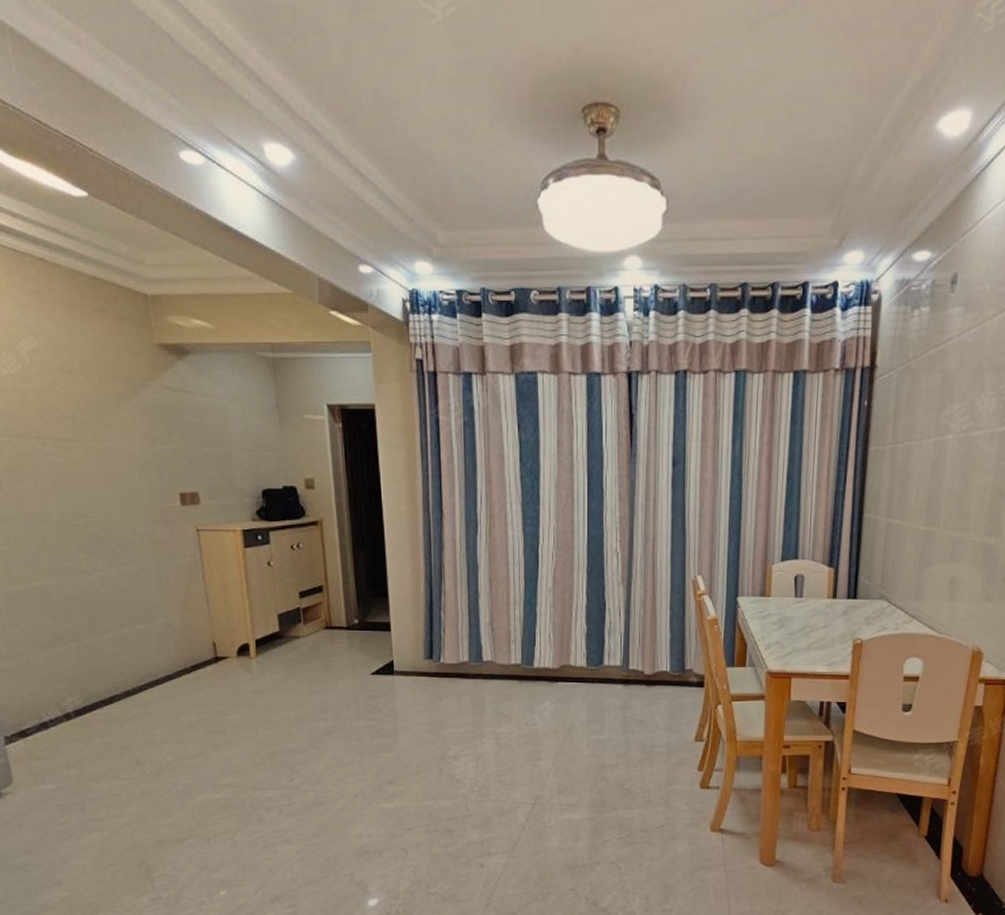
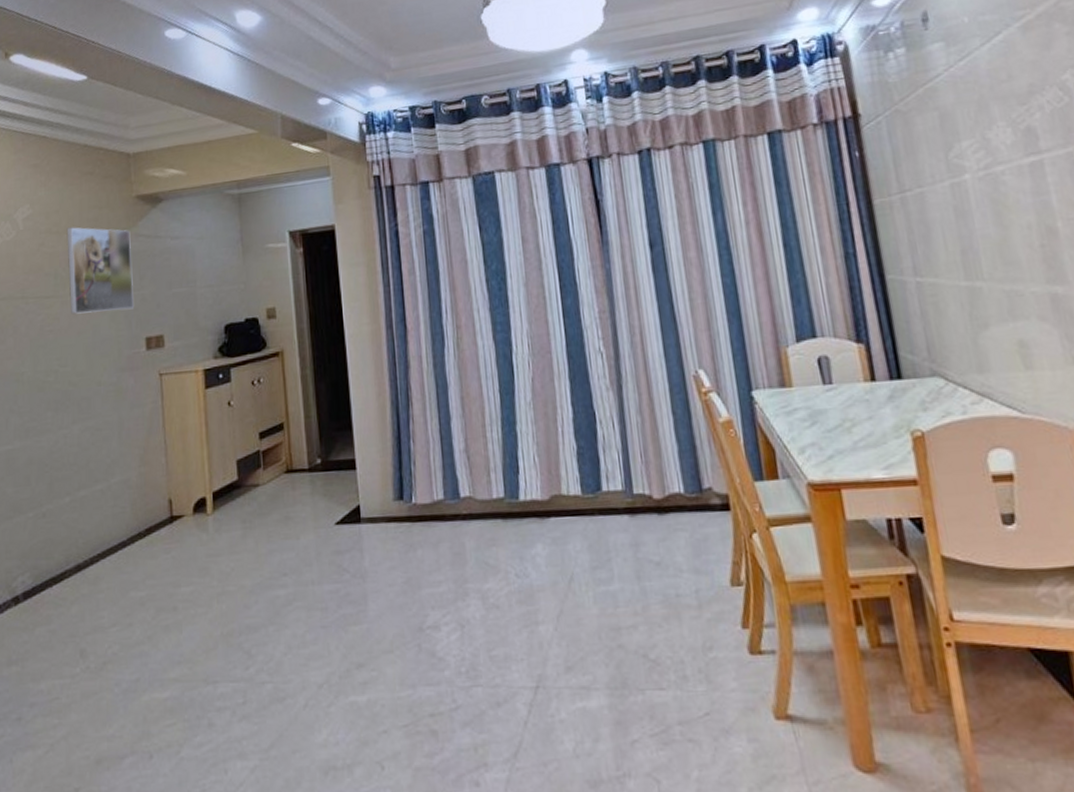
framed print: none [81,368,166,463] -> present [67,227,135,315]

